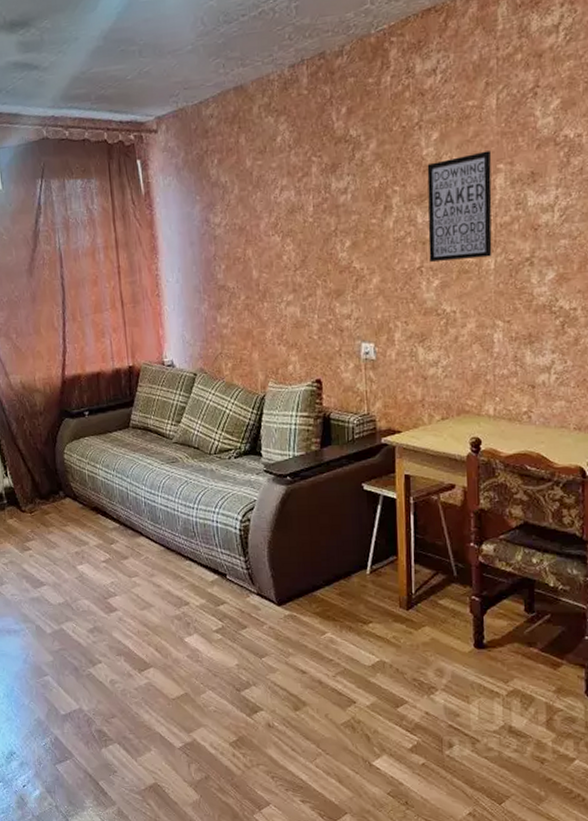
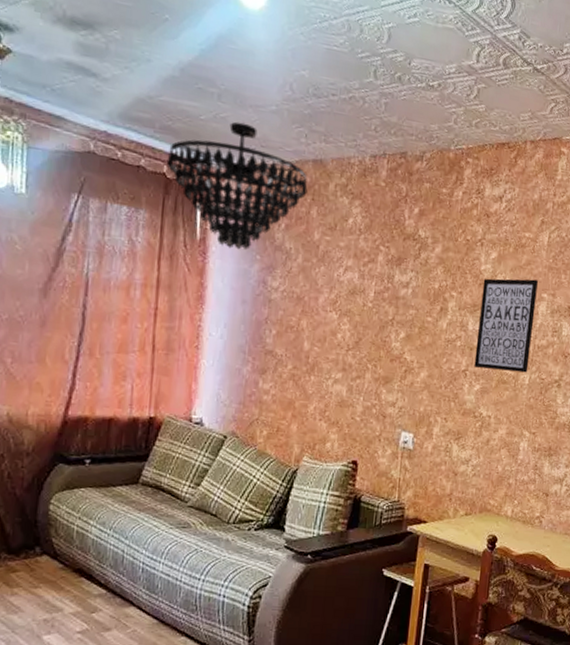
chandelier: none [105,70,233,196] -> present [166,121,308,251]

